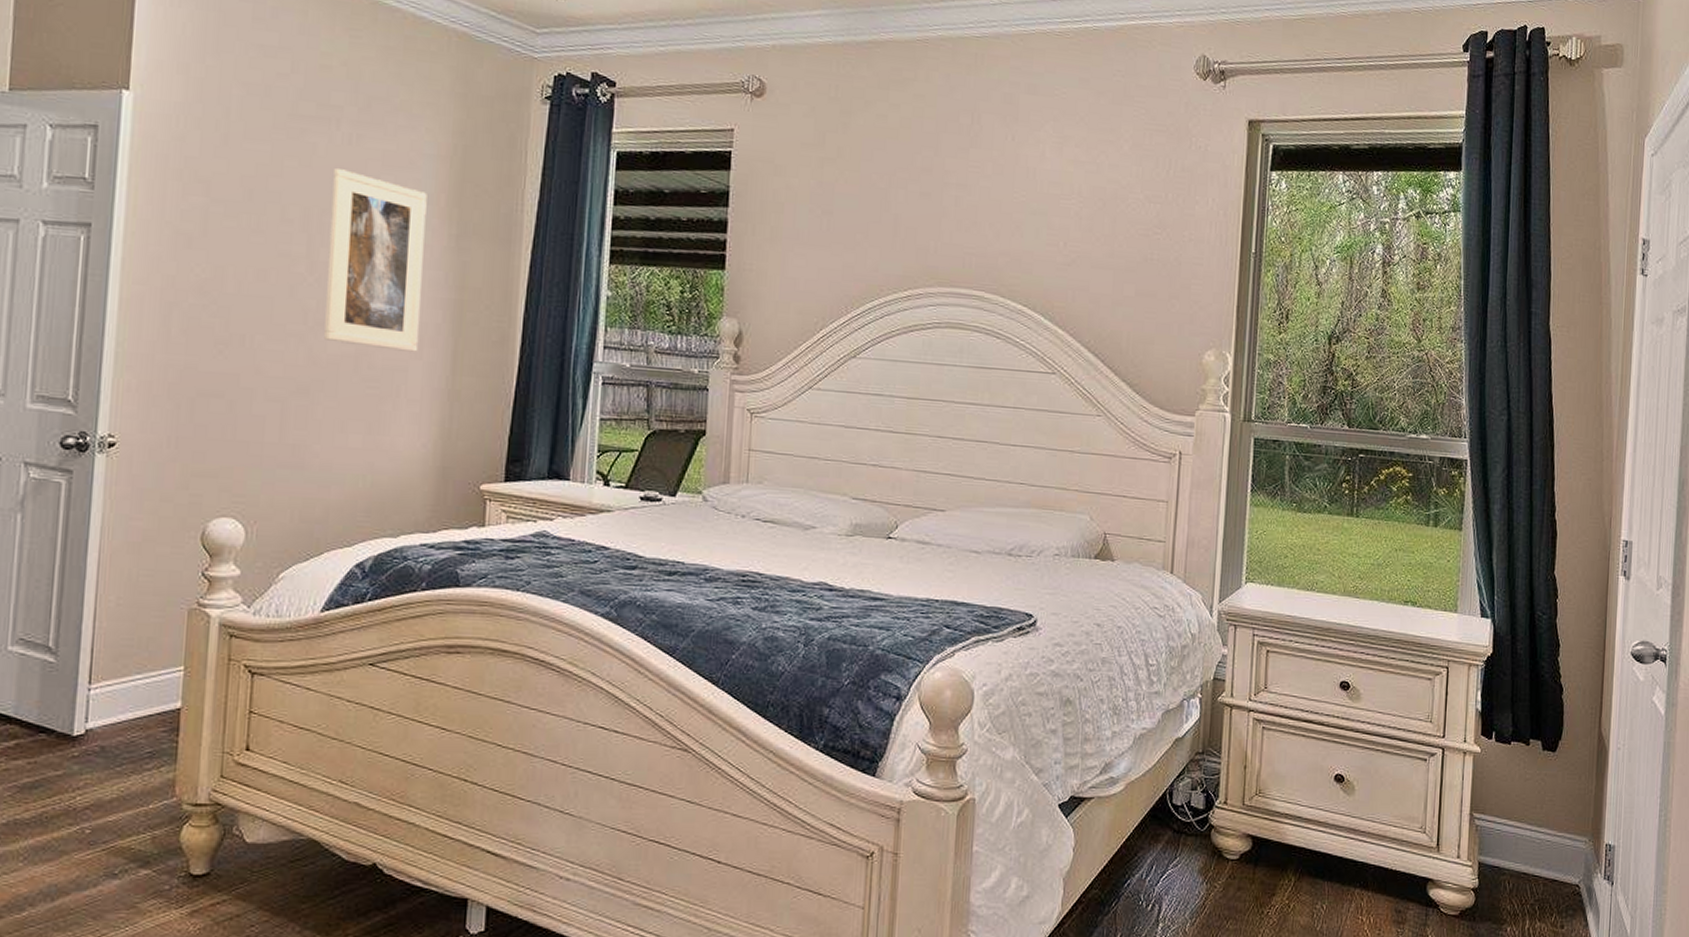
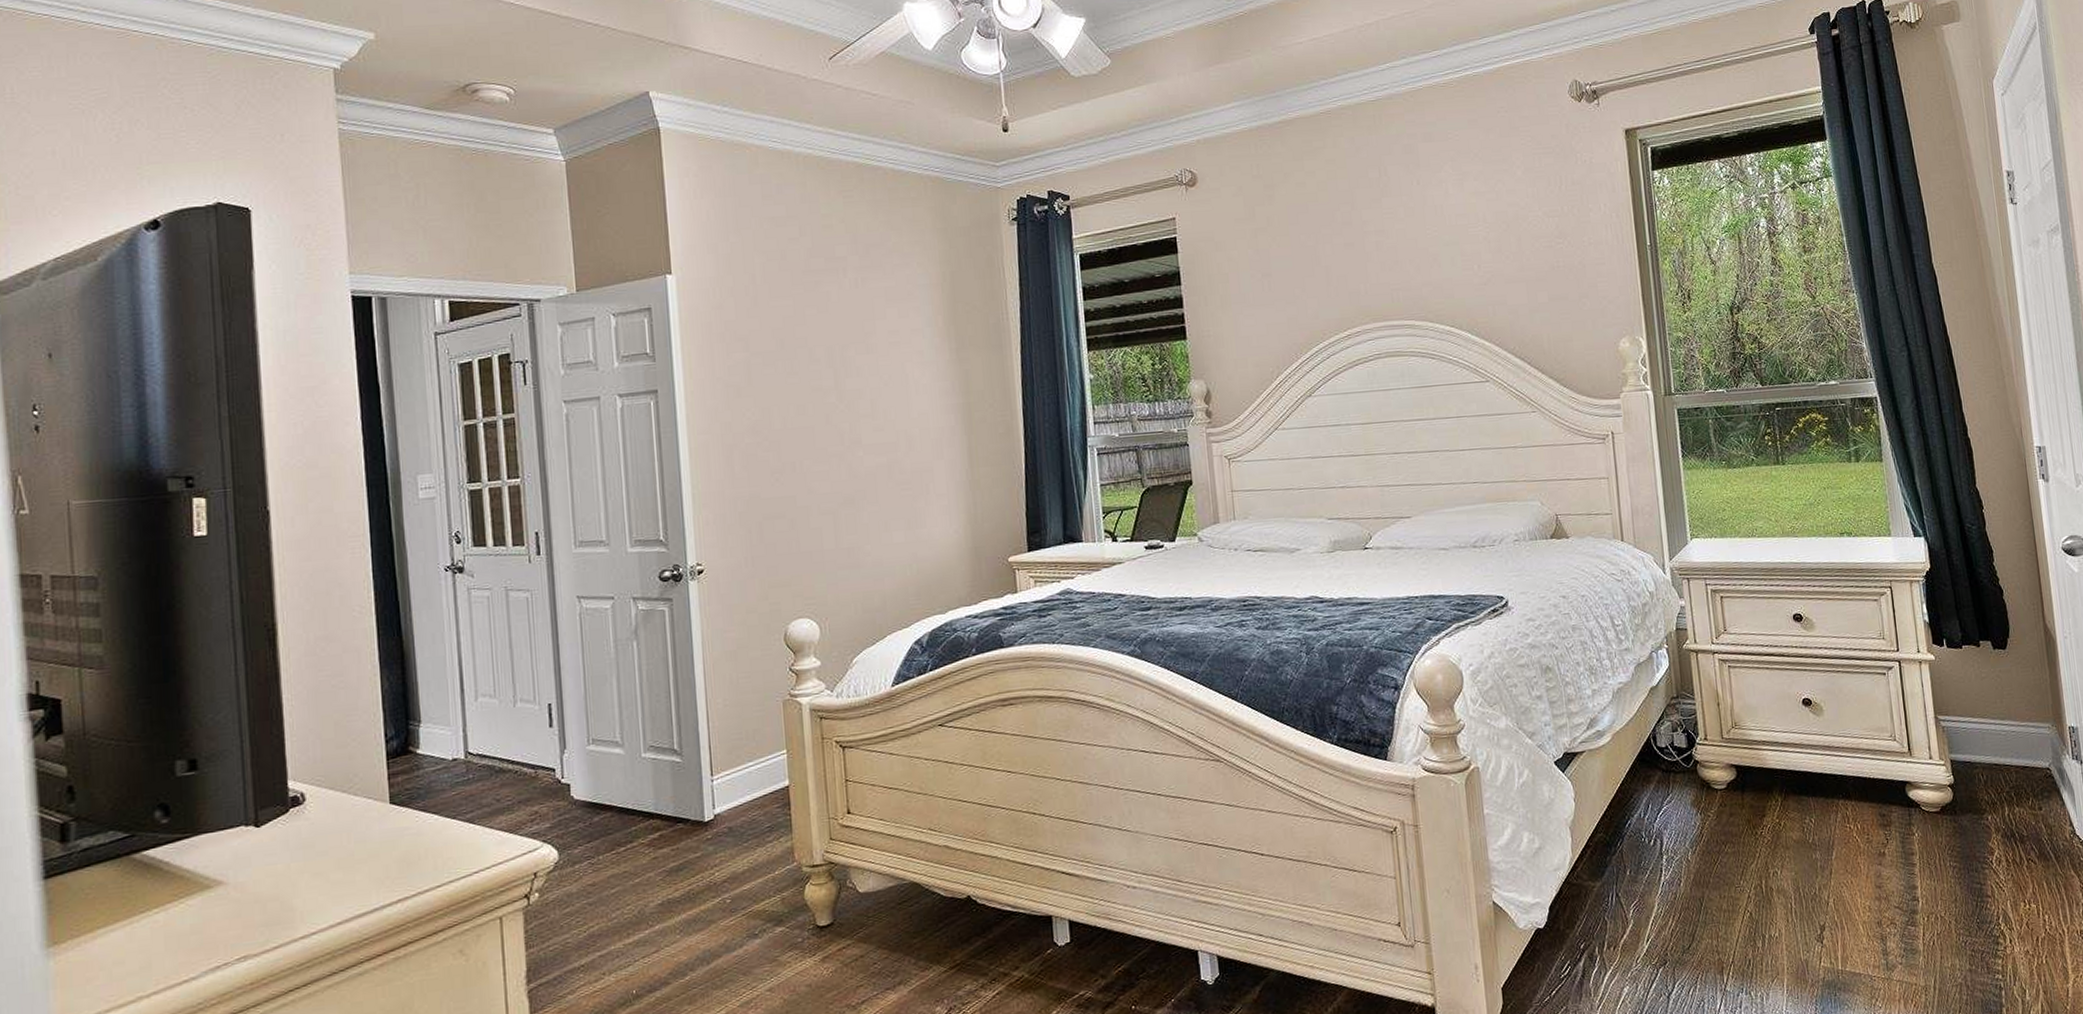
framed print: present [324,169,427,352] -> none [847,309,939,456]

